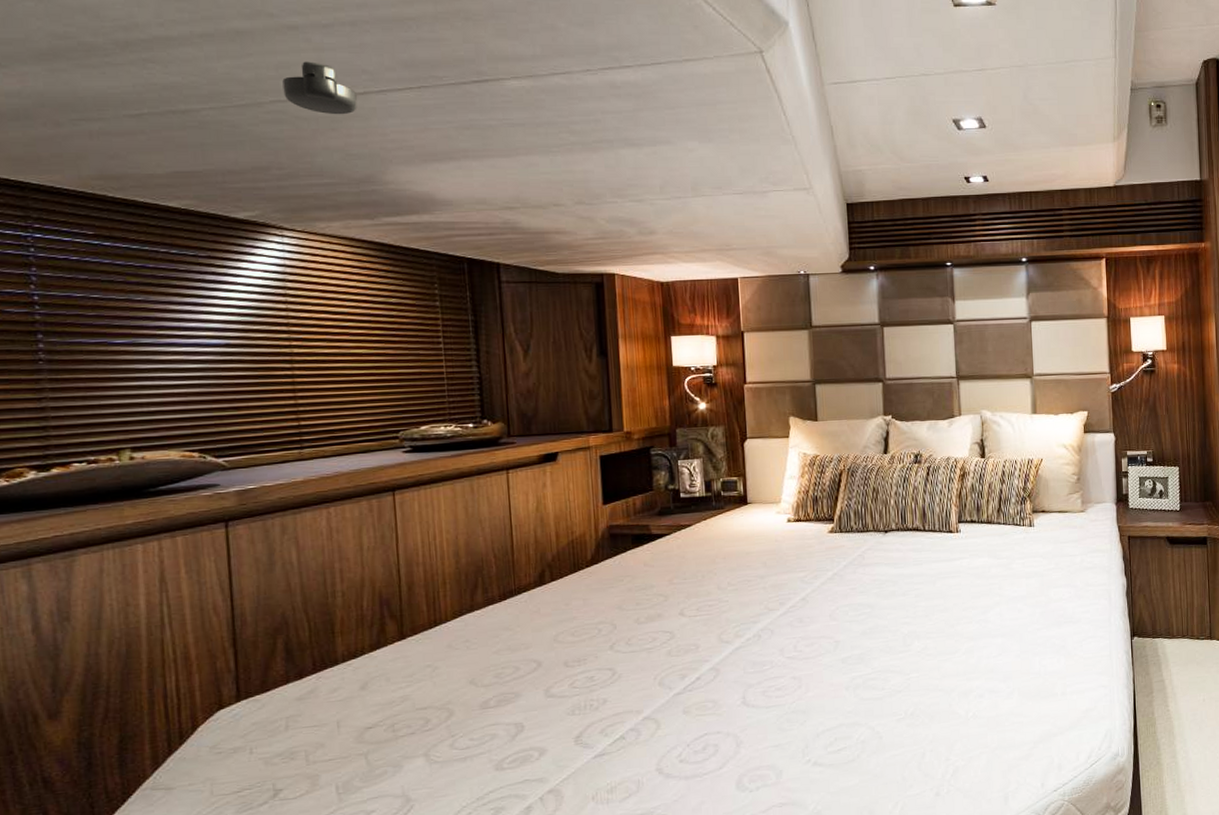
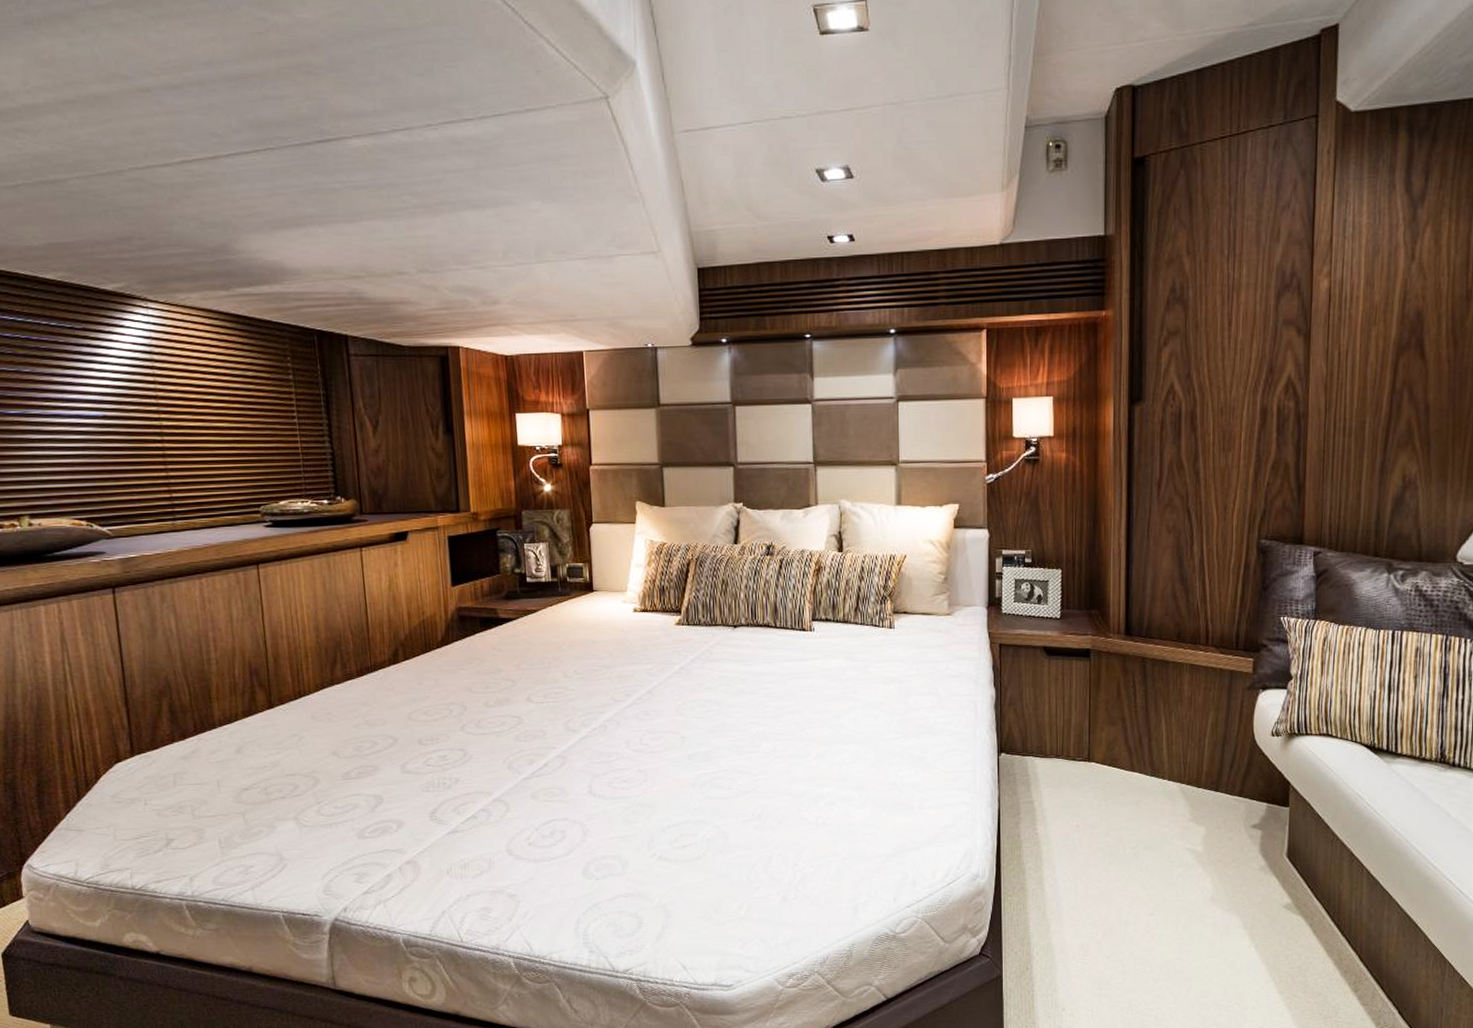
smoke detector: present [282,61,357,115] -> none [139,125,209,182]

